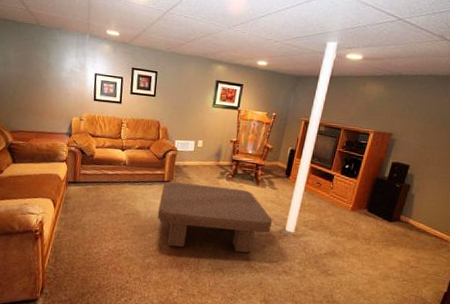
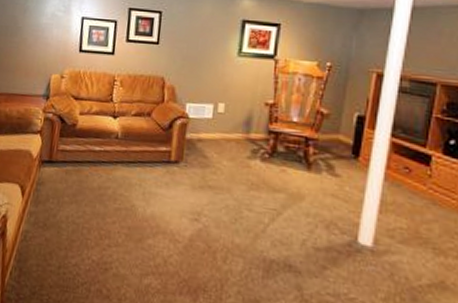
coffee table: present [158,181,273,253] -> none [161,162,336,278]

